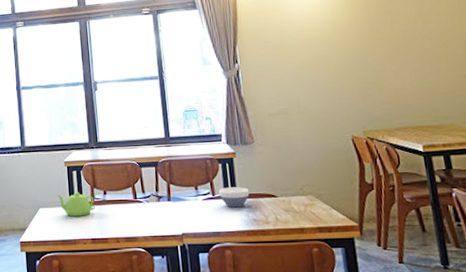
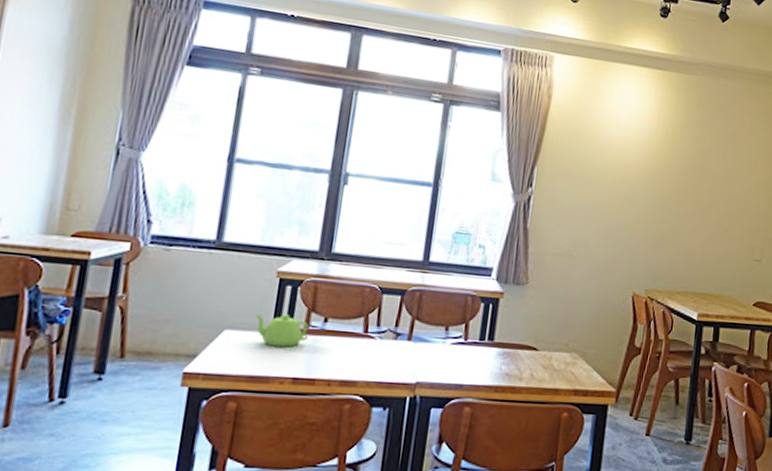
bowl: present [218,187,250,208] -> none [472,332,509,358]

